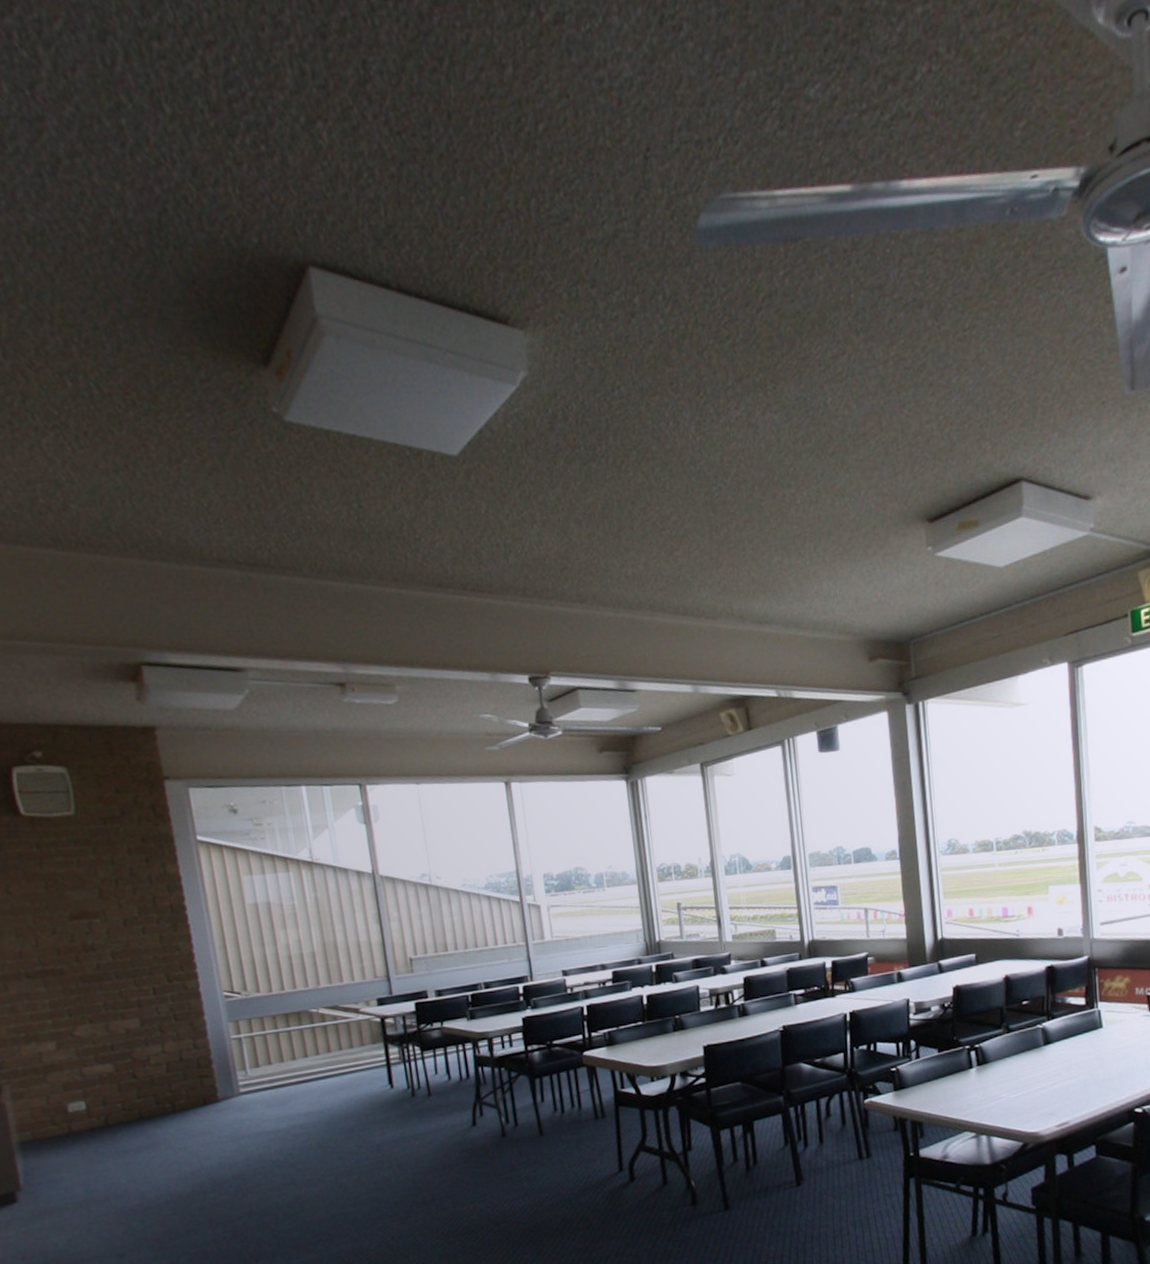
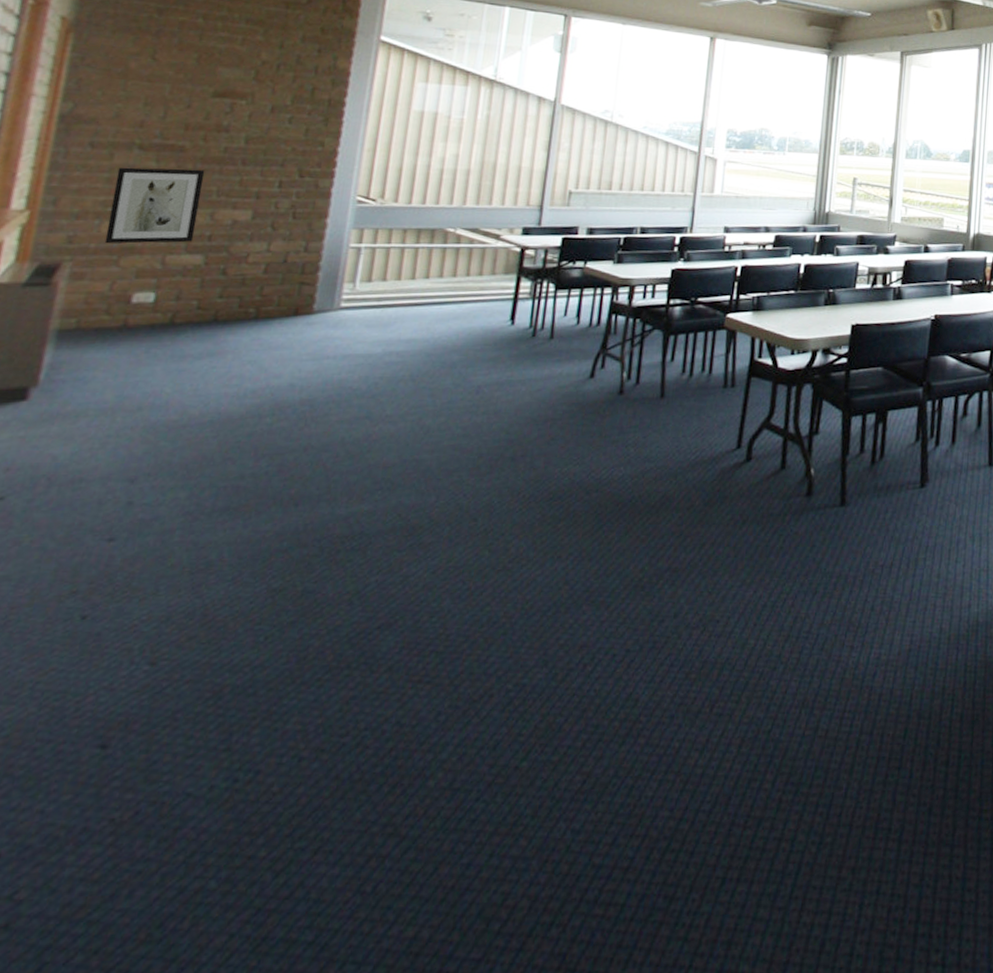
wall art: none [16,988,100,1065] -> present [104,167,205,244]

